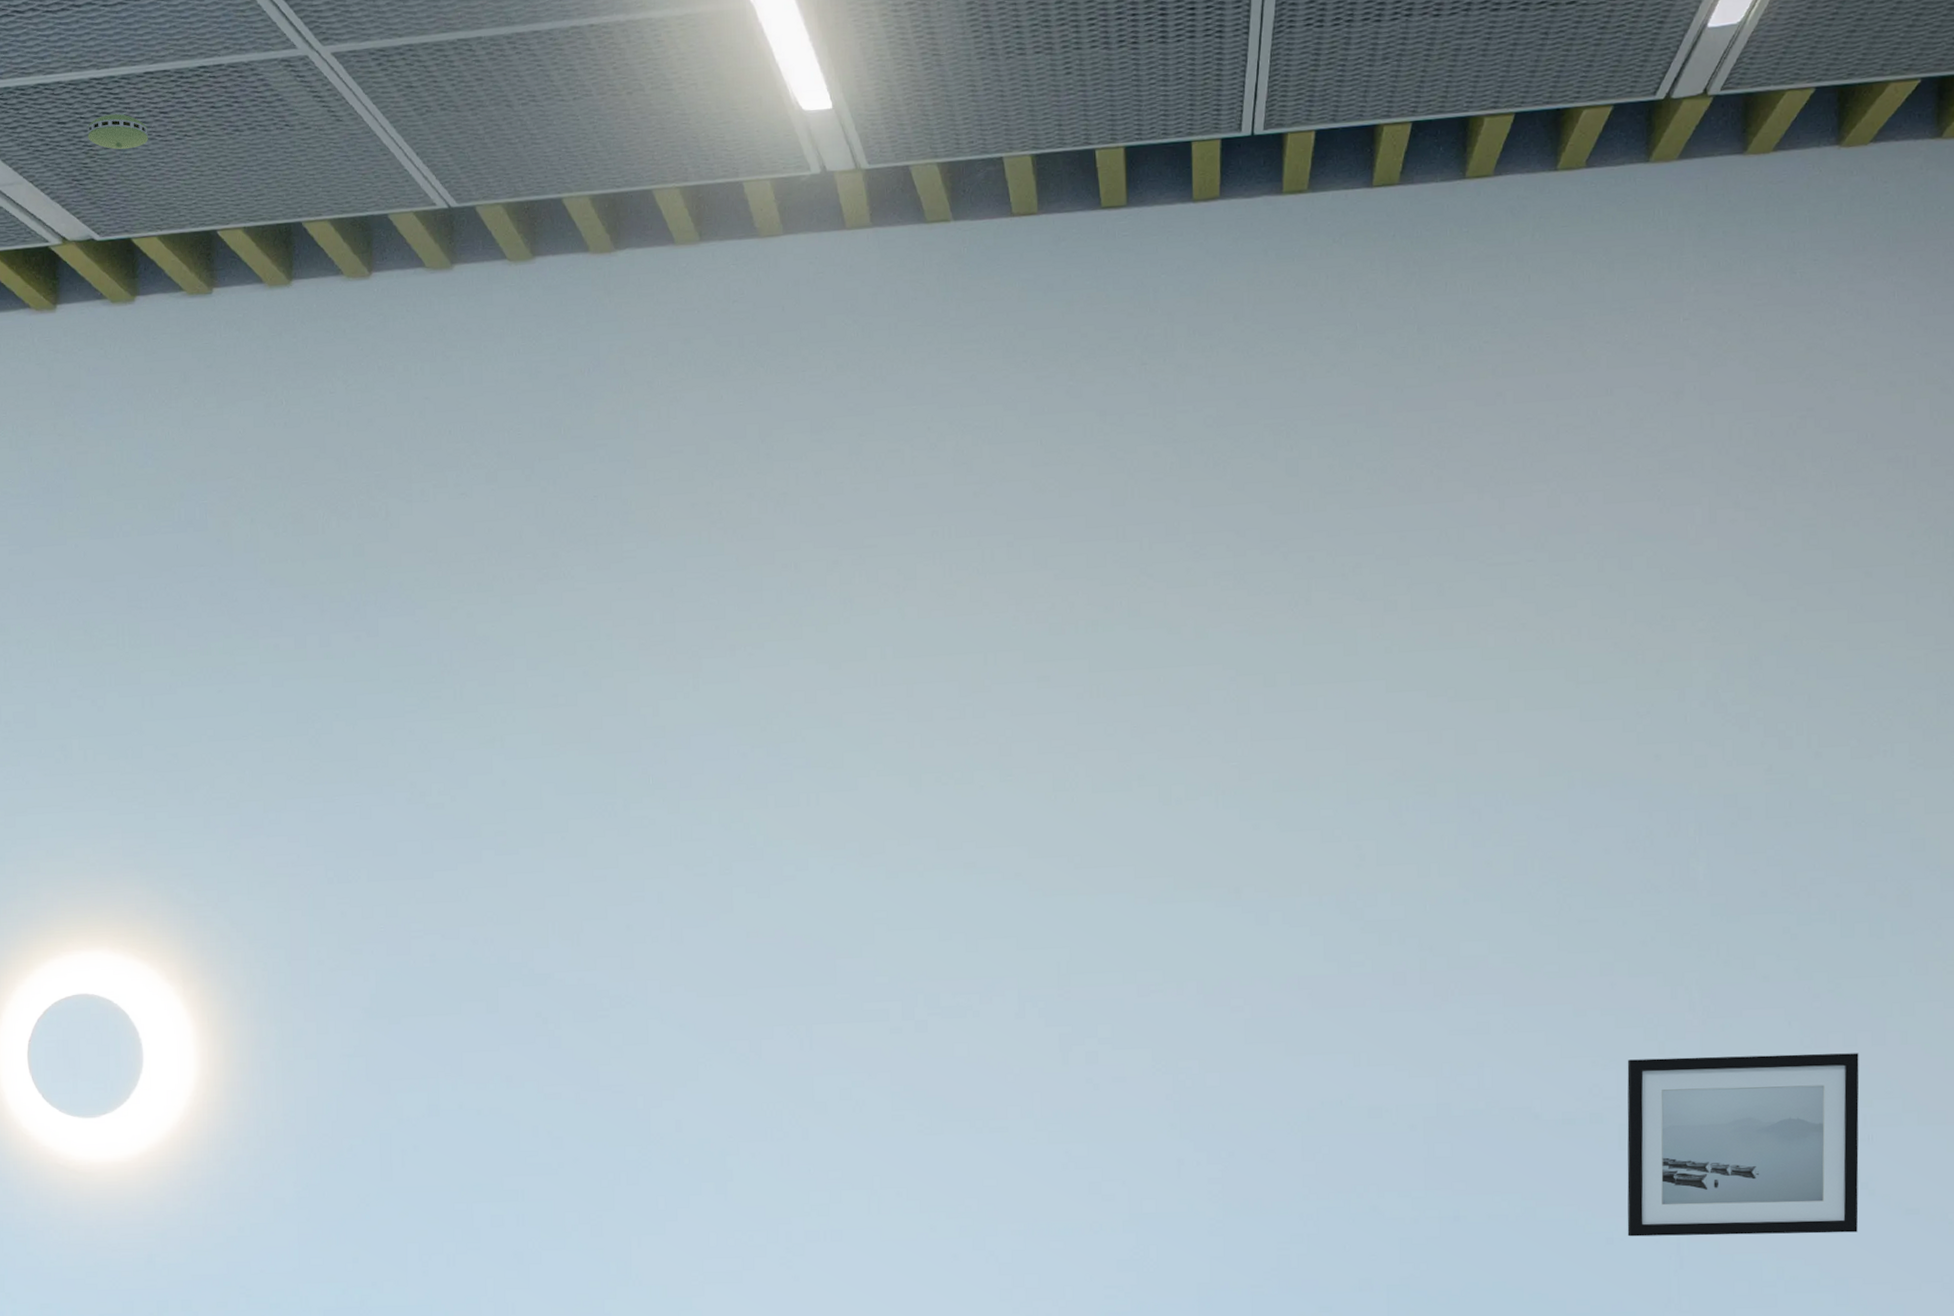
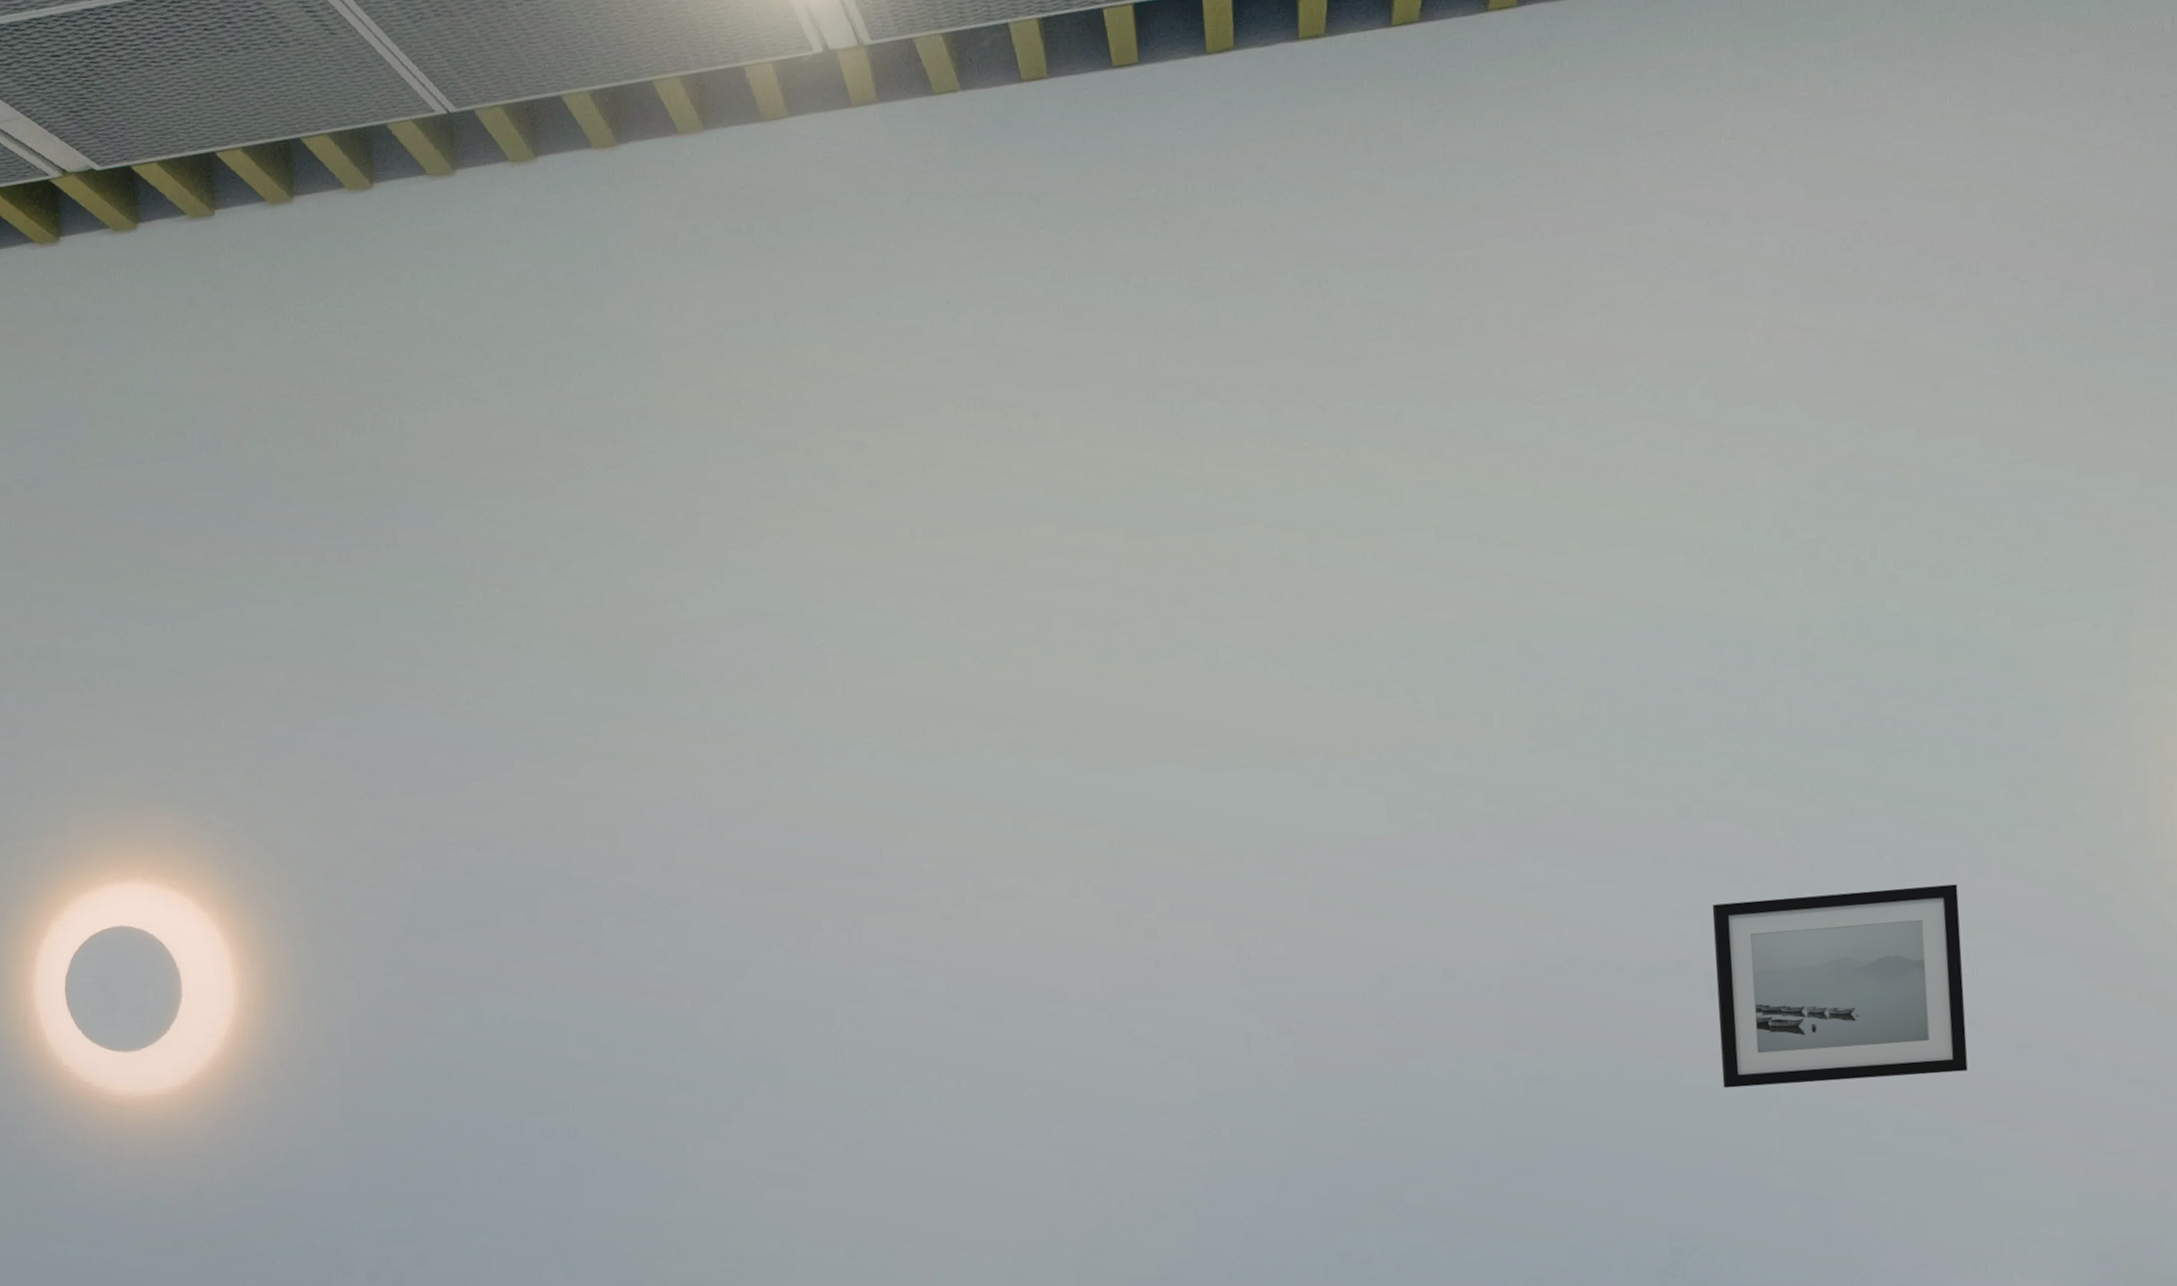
smoke detector: present [88,112,148,150] -> none [82,41,143,79]

